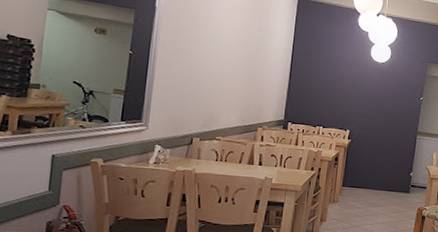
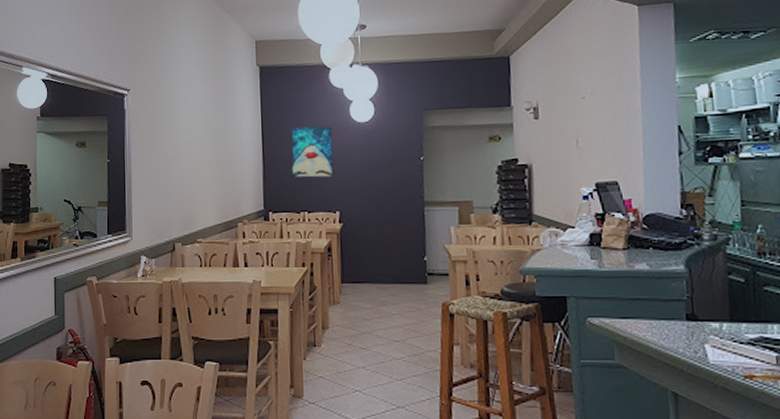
wall art: none [314,56,355,102] -> present [291,126,333,178]

